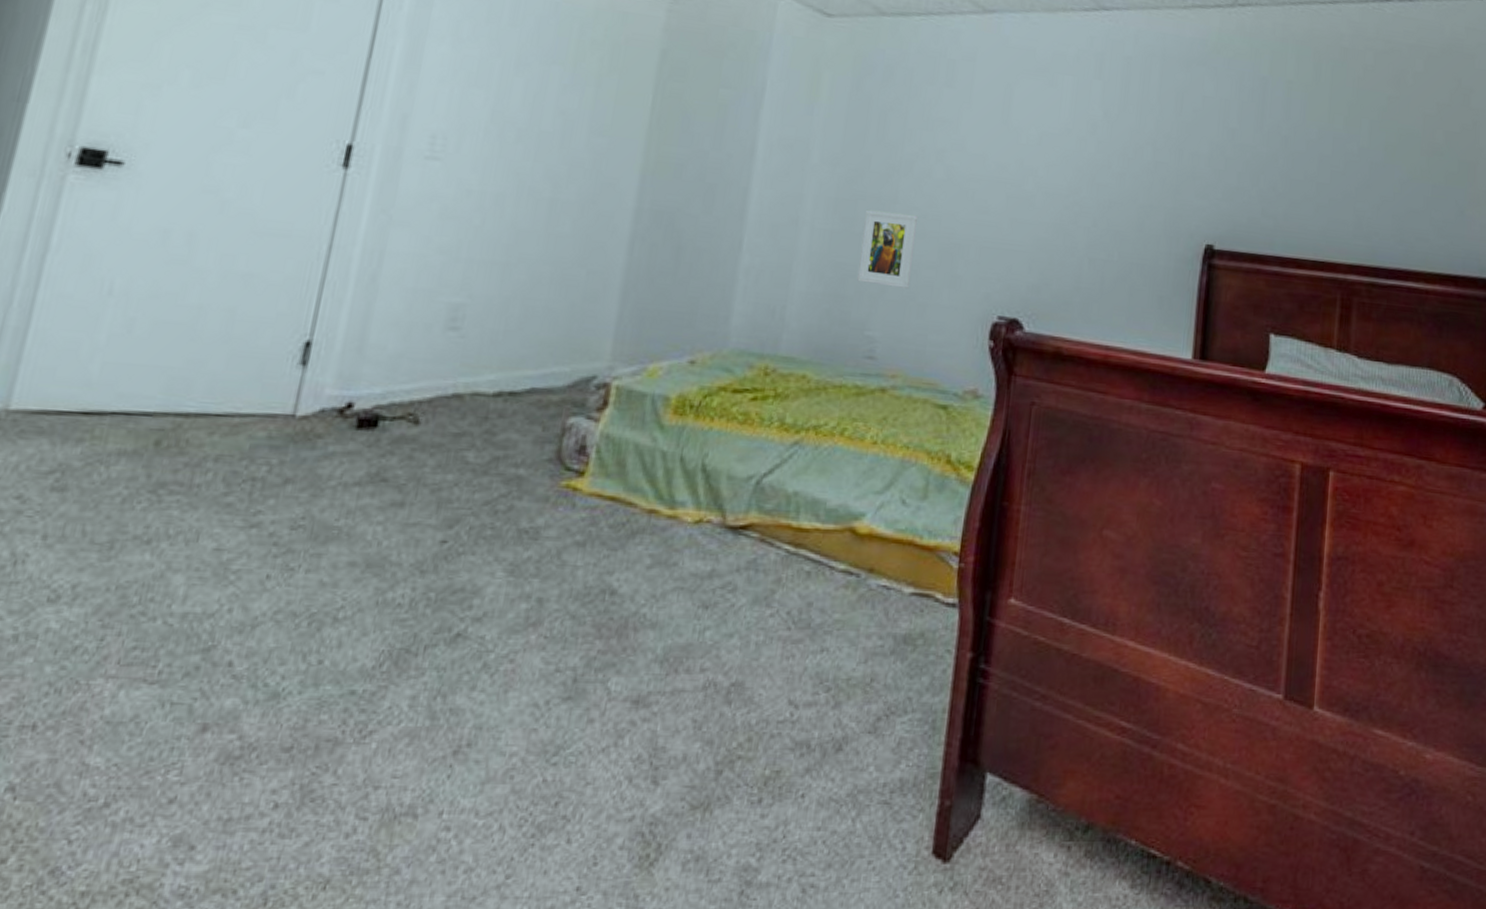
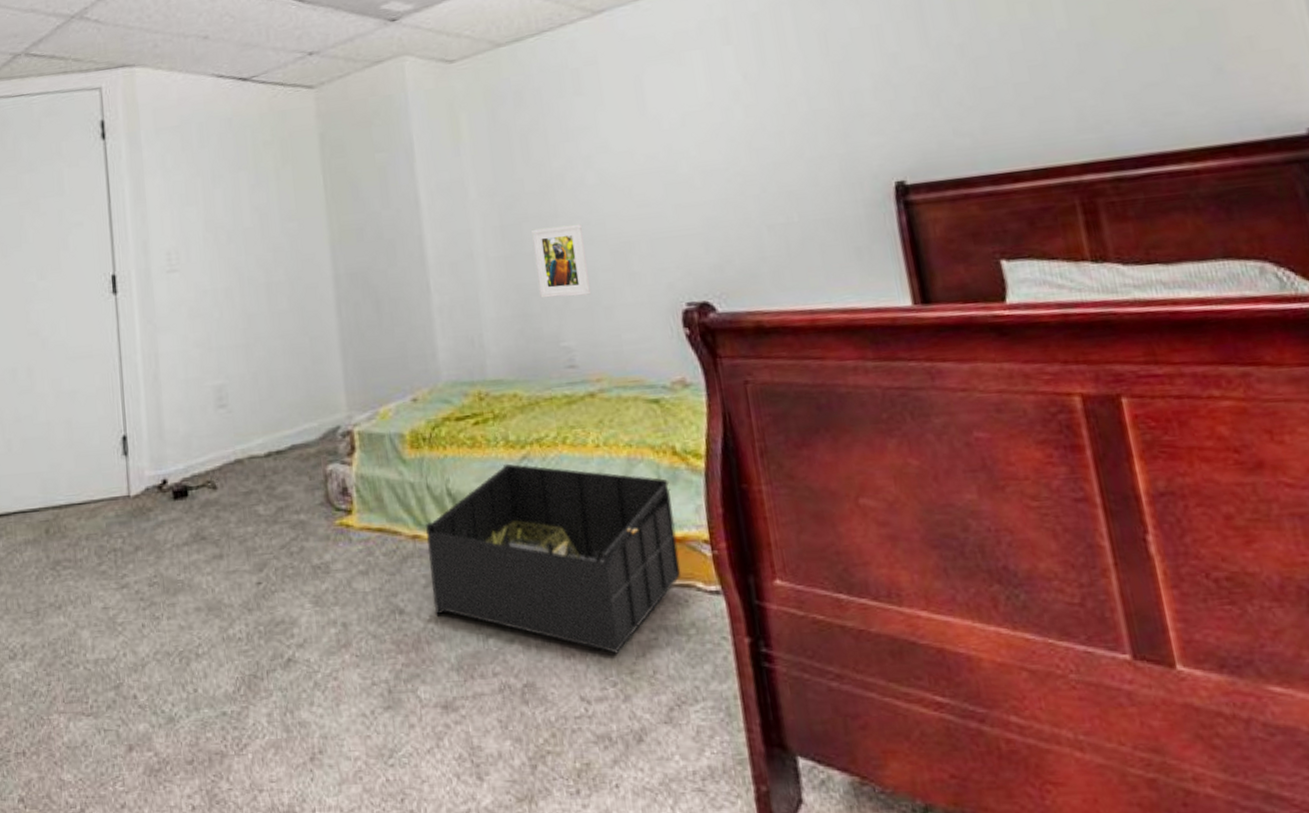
storage bin: none [653,446,936,658] -> present [425,463,682,654]

